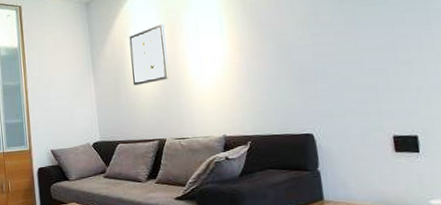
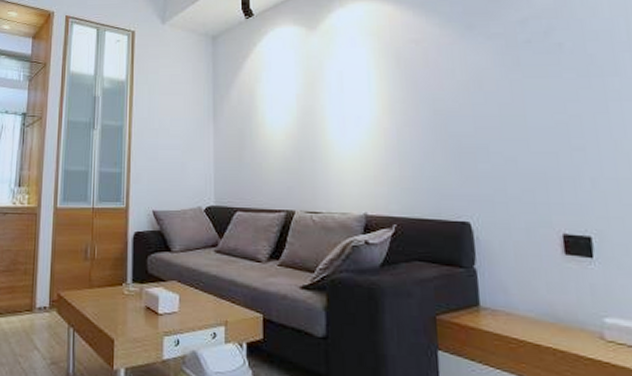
wall art: present [129,23,170,86] -> none [260,71,305,142]

